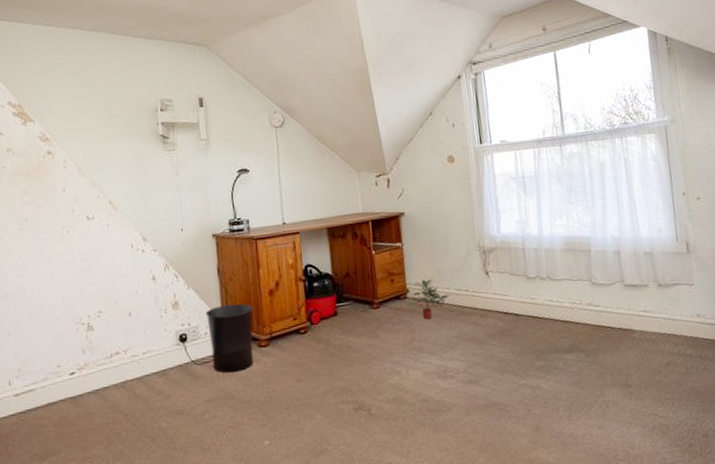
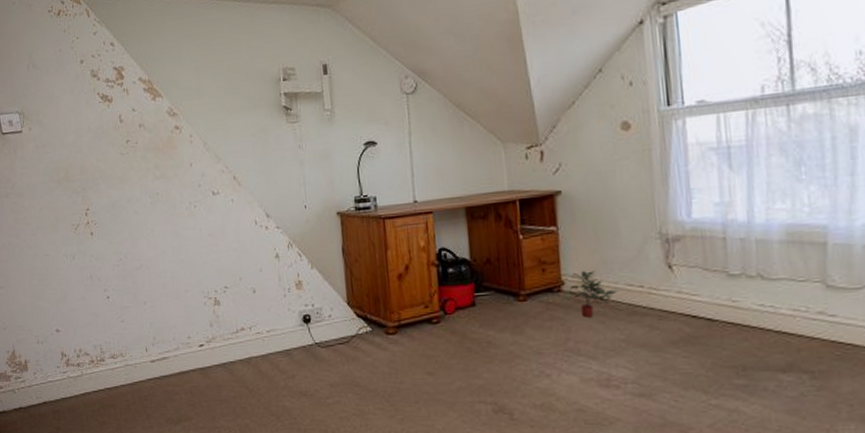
waste bin: present [205,303,254,373] -> none [329,287,380,359]

